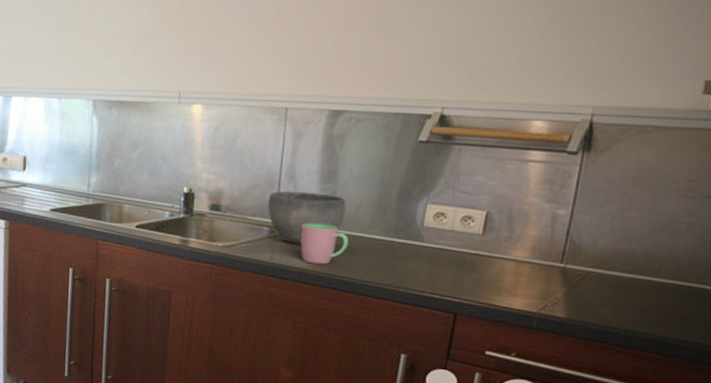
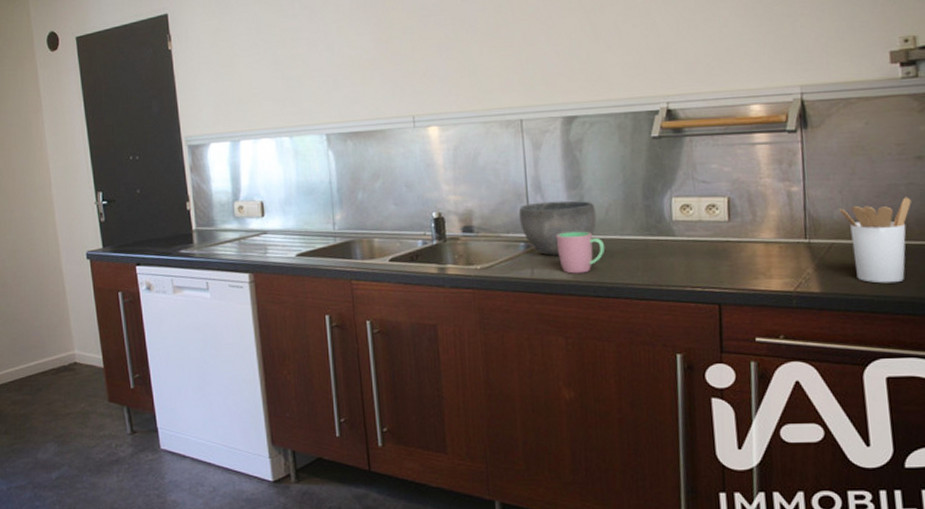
utensil holder: none [604,236,689,321] -> present [838,197,911,284]

